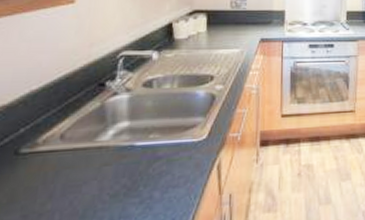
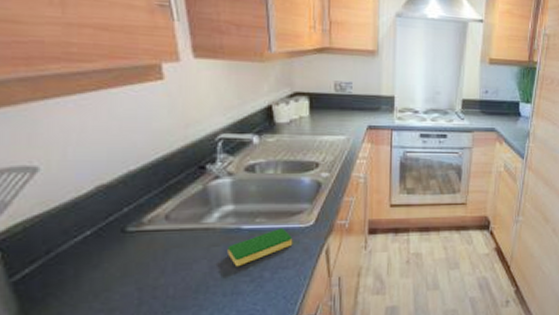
dish sponge: none [118,144,185,186] -> present [227,228,293,266]

